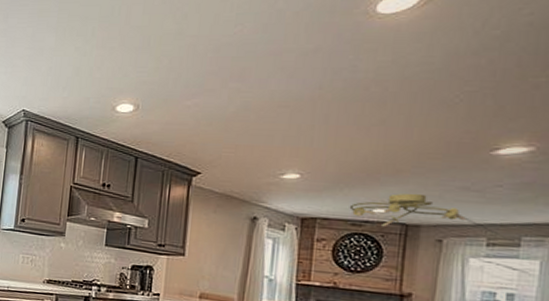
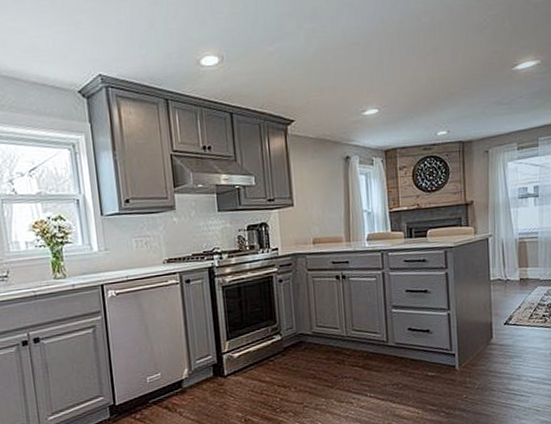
ceiling light fixture: present [349,193,515,243] -> none [420,112,535,148]

